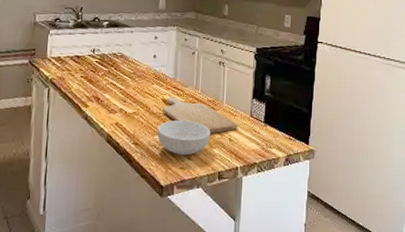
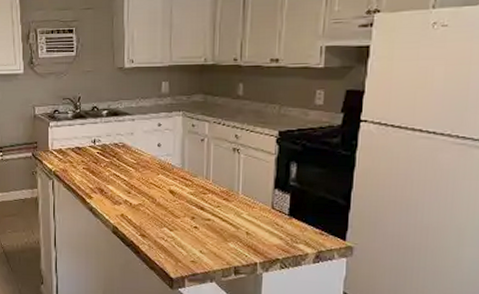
cereal bowl: present [157,119,211,156] -> none [165,211,225,249]
chopping board: present [162,96,238,134] -> none [169,187,257,227]

